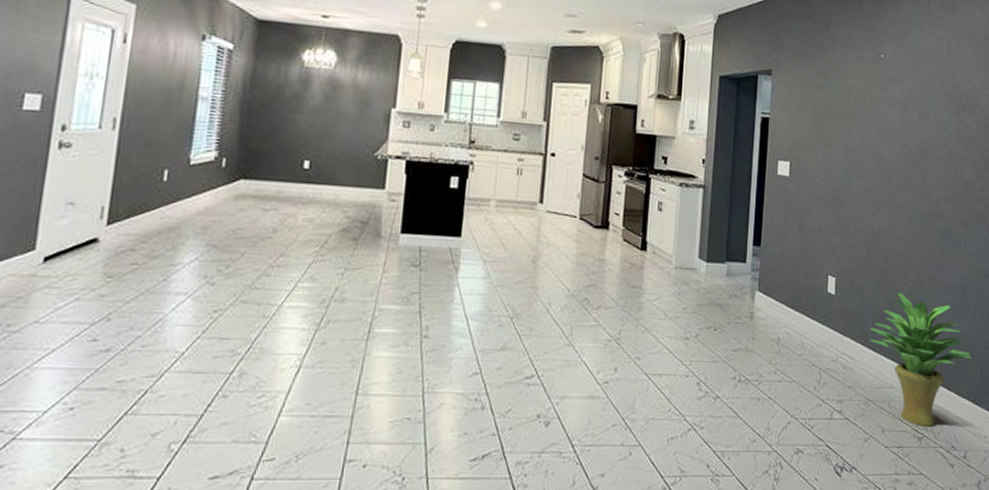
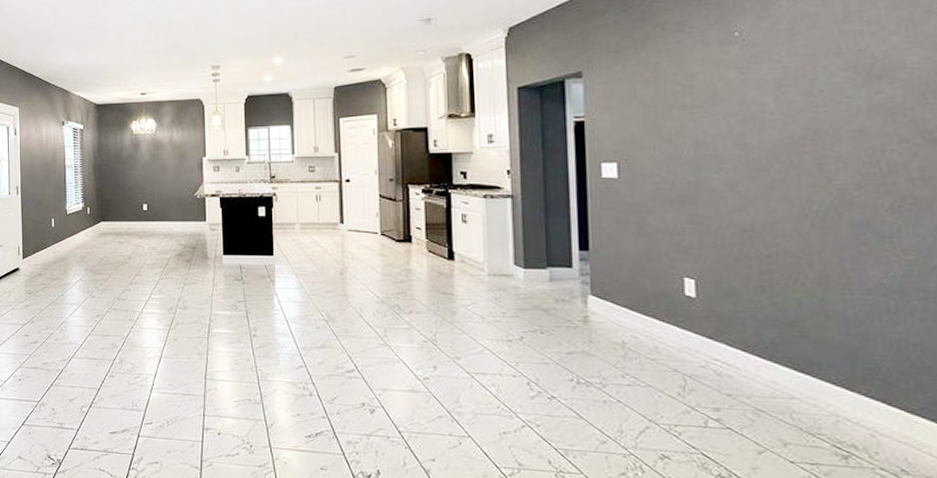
potted plant: present [869,292,972,426] -> none [752,293,925,445]

